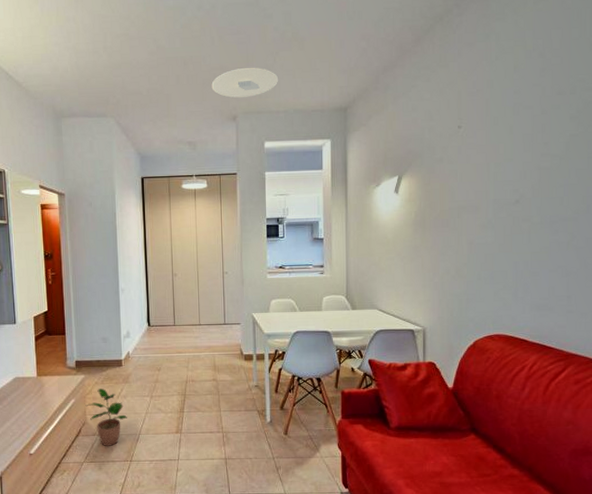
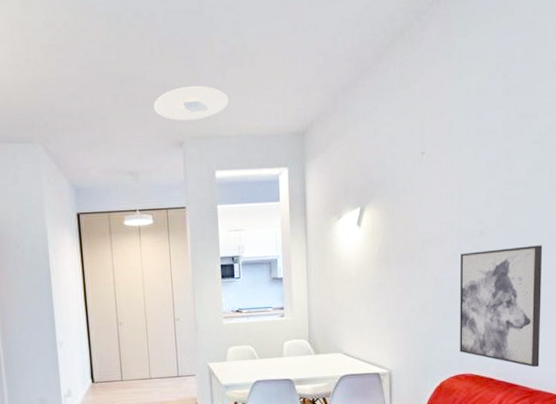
wall art: none [494,214,580,332] -> present [459,245,543,368]

